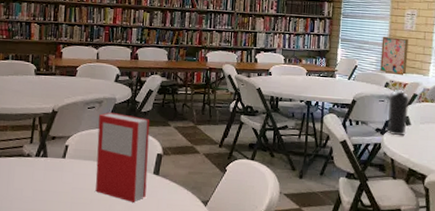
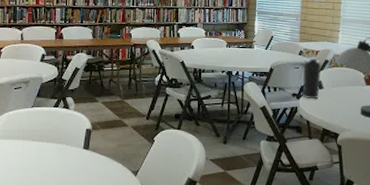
book: present [95,112,150,203] -> none [25,92,78,177]
wall art: present [380,36,409,76] -> none [294,8,319,44]

